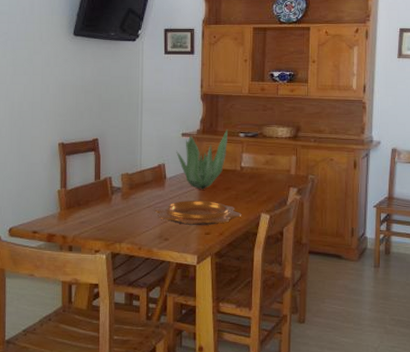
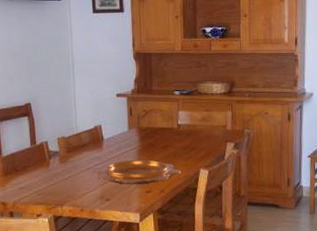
plant: present [176,129,229,190] -> none [112,87,163,149]

